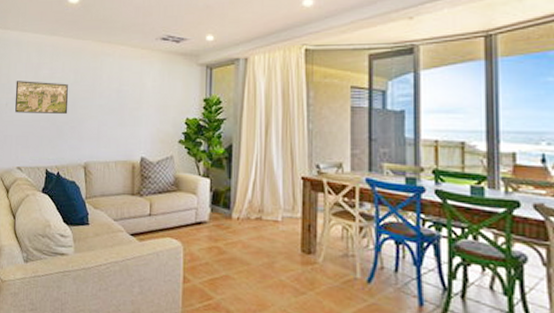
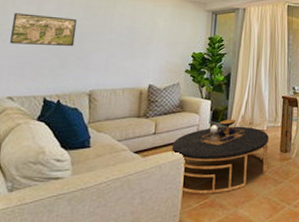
coffee table: none [168,203,285,296] -> present [171,119,269,194]

